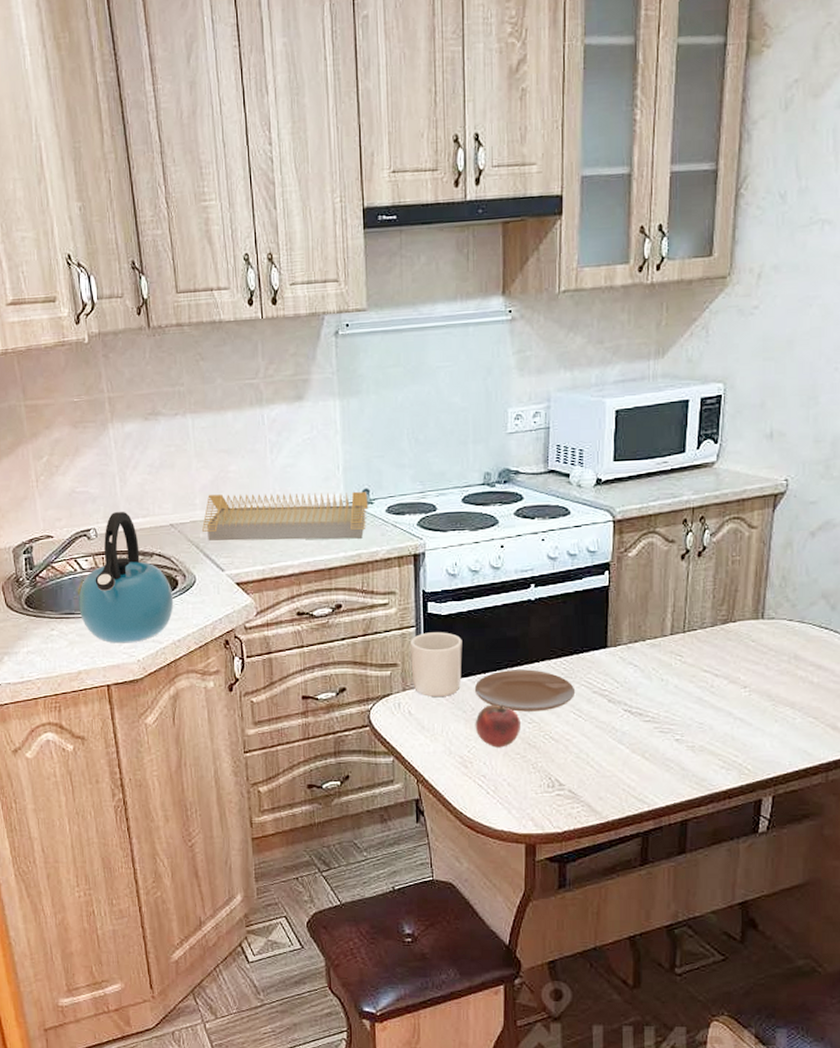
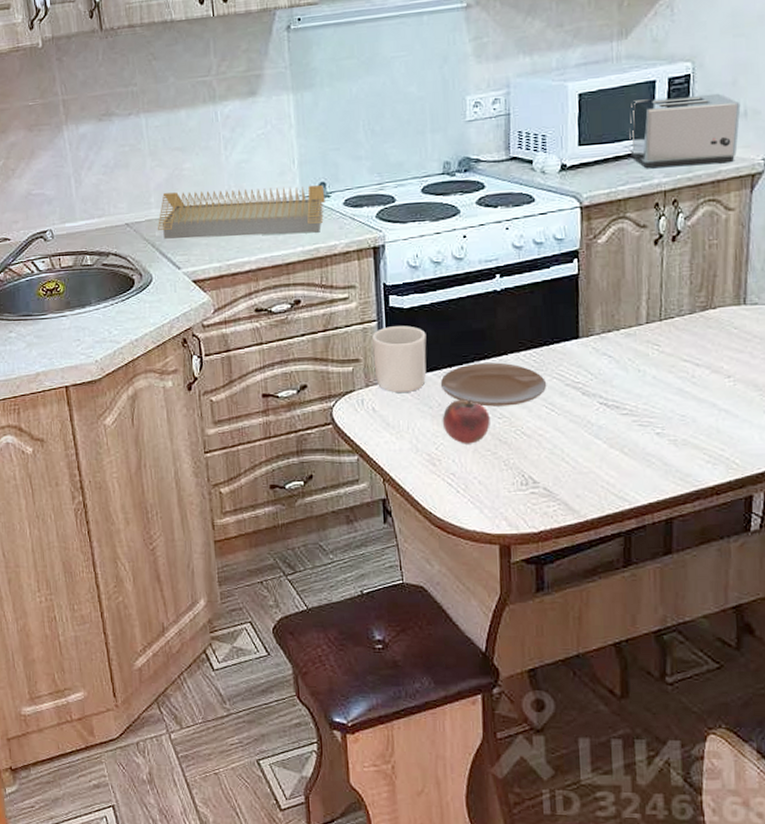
kettle: present [78,512,174,644] -> none [36,212,131,345]
toaster: none [661,414,767,486] -> present [629,93,741,169]

